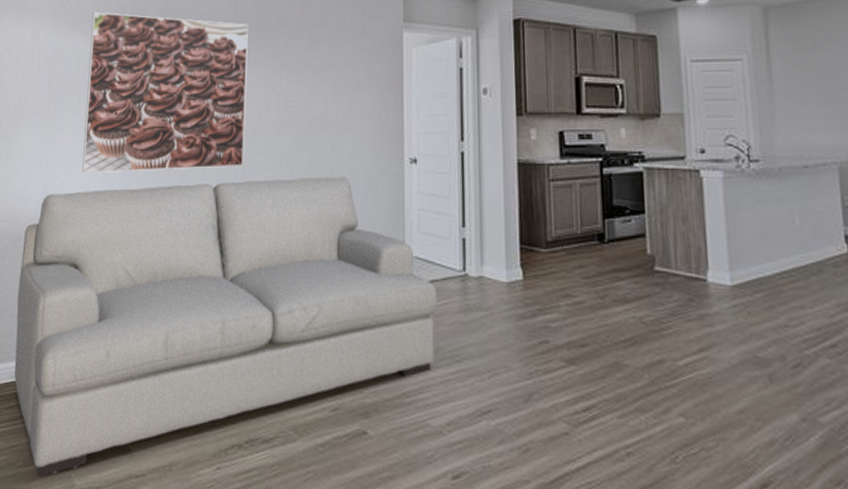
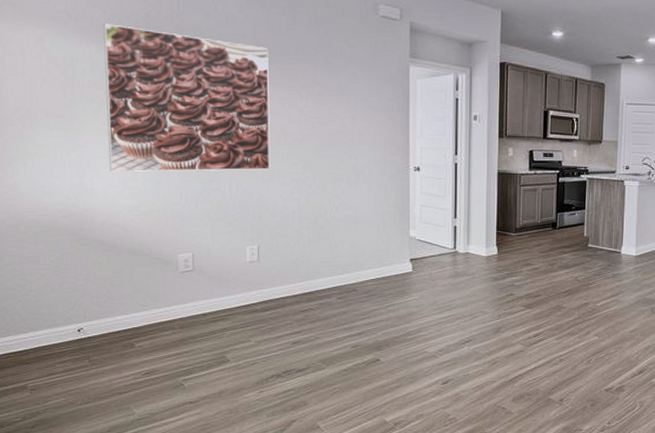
sofa: present [14,177,438,477] -> none [55,179,435,410]

